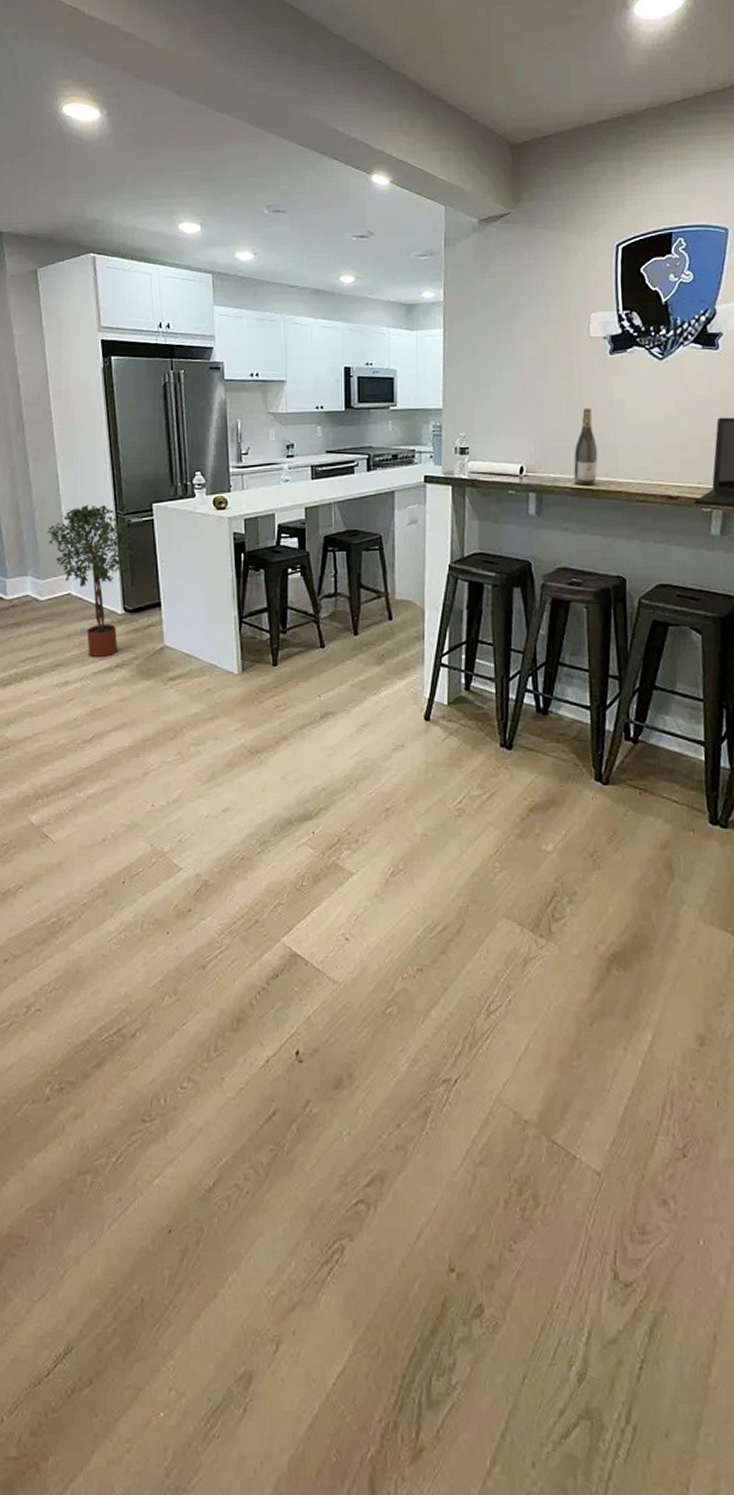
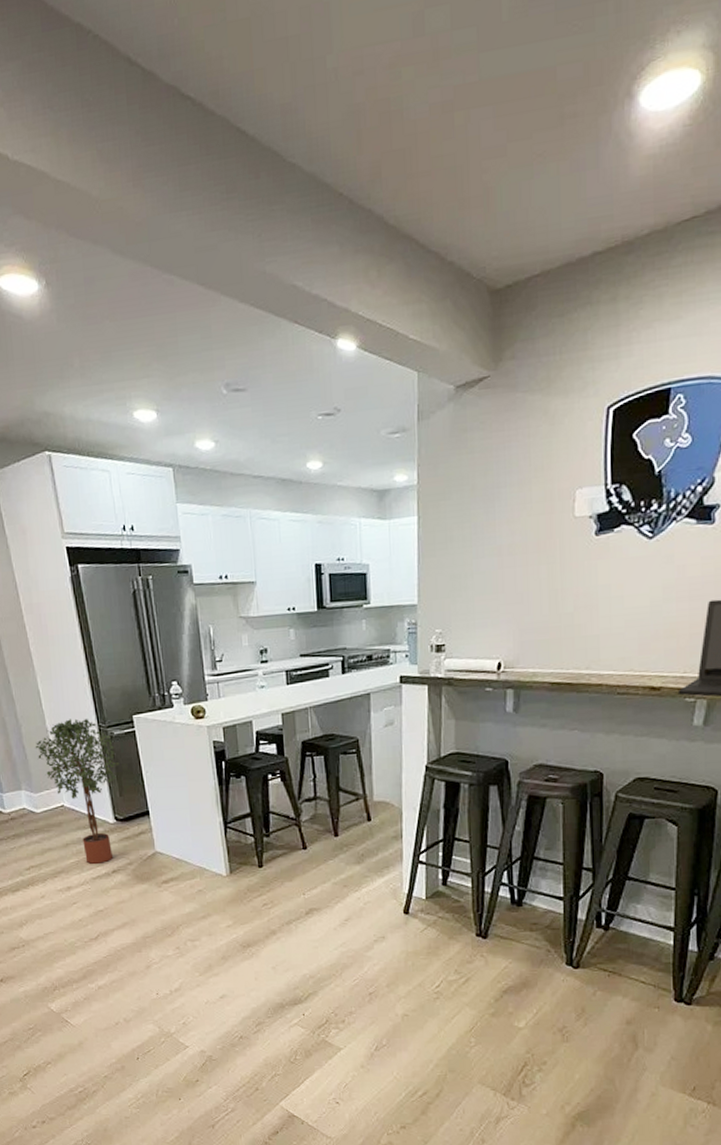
wine bottle: present [573,408,598,486] -> none [552,596,579,680]

